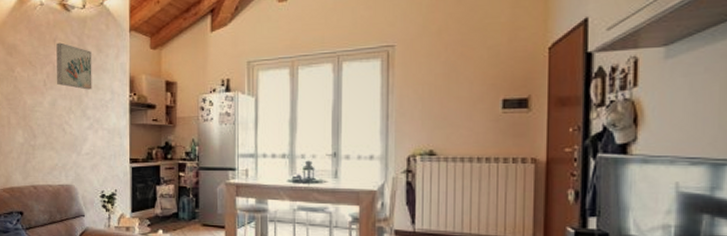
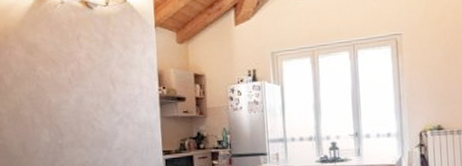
wall art: present [56,42,92,90] -> none [80,40,120,86]

